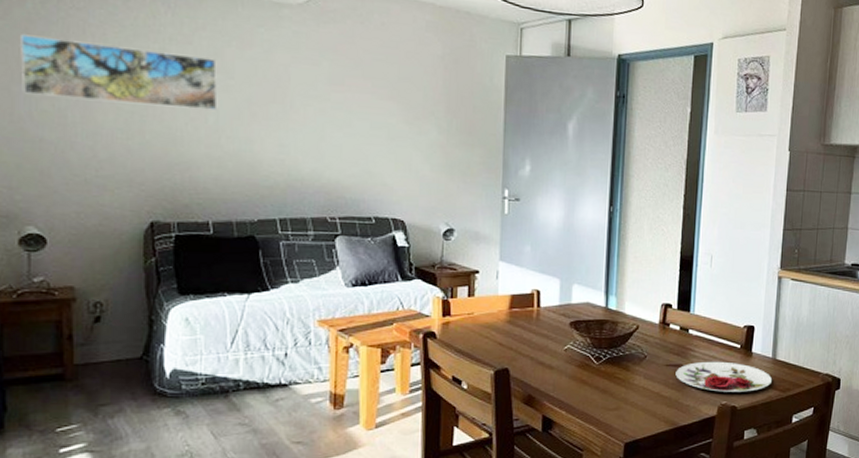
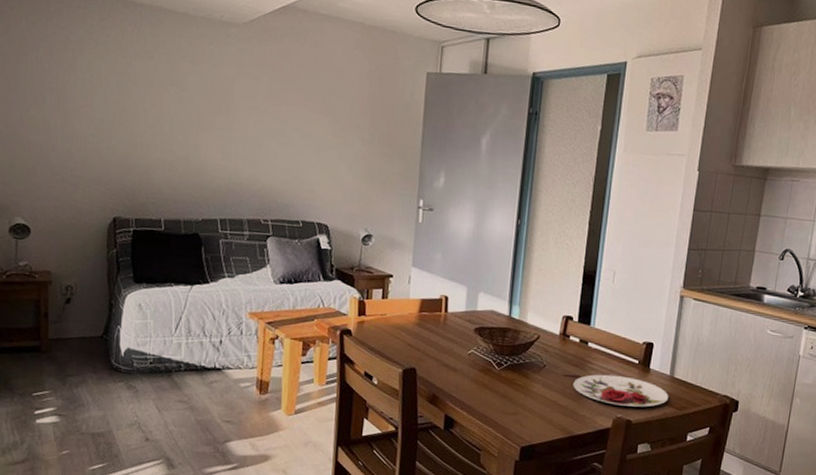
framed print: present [20,34,218,111] -> none [15,50,173,120]

